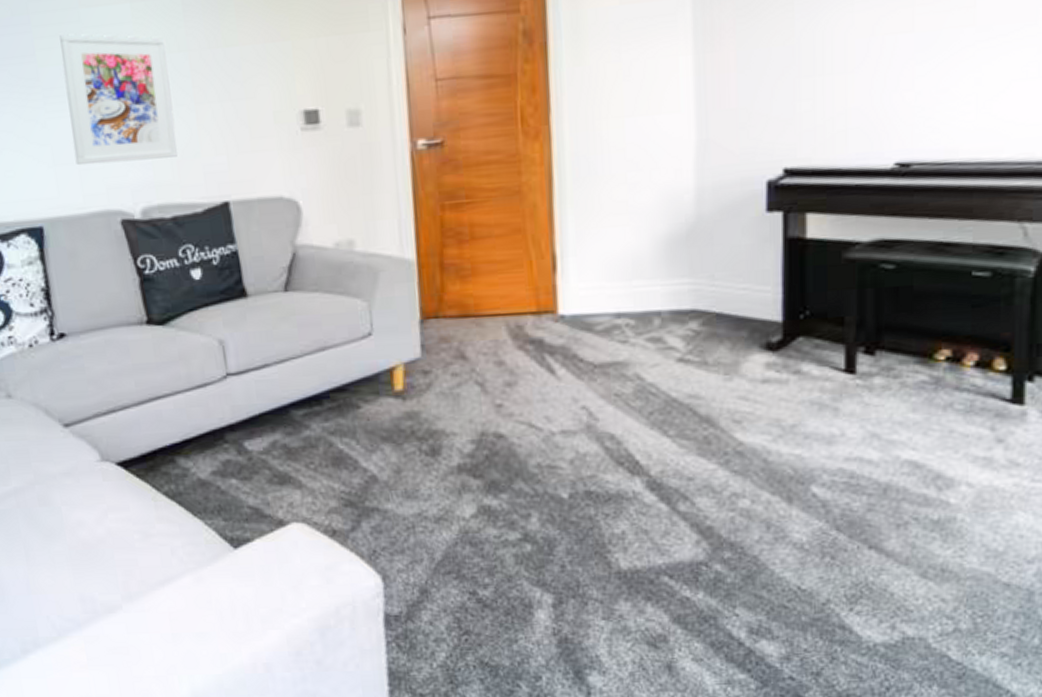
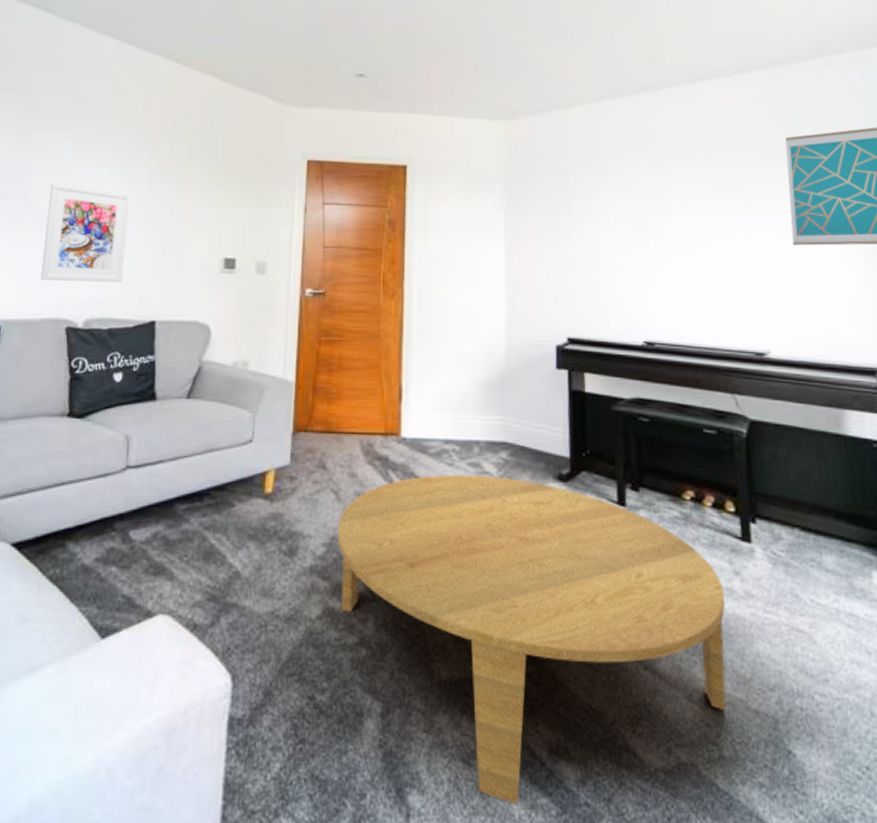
coffee table: none [486,351,981,681] -> present [337,474,726,805]

